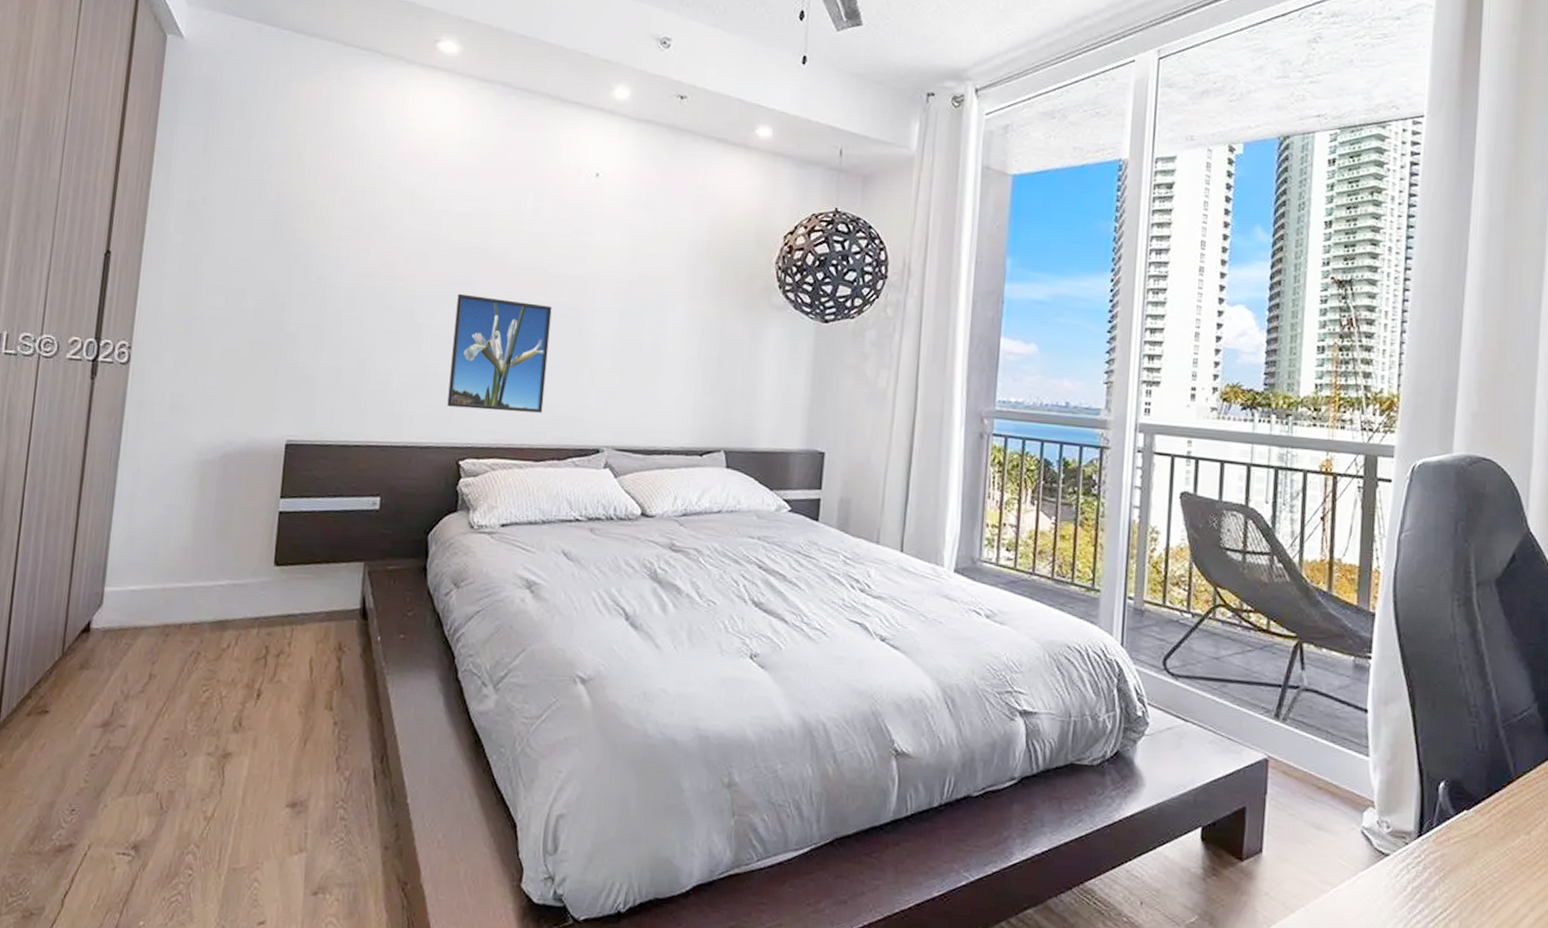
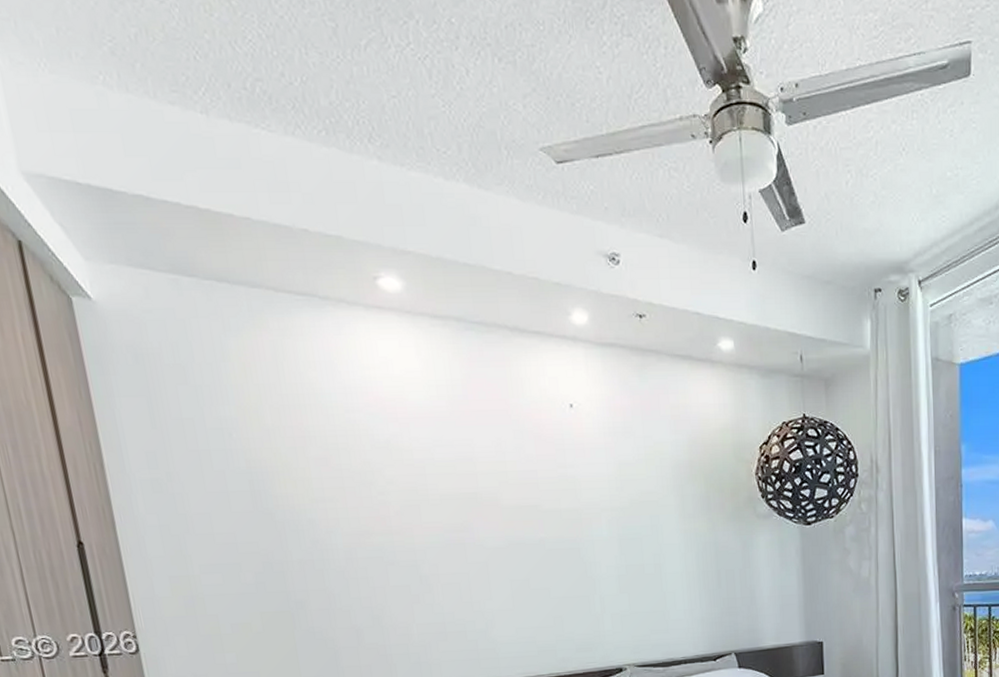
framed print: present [447,293,552,413] -> none [458,540,563,649]

